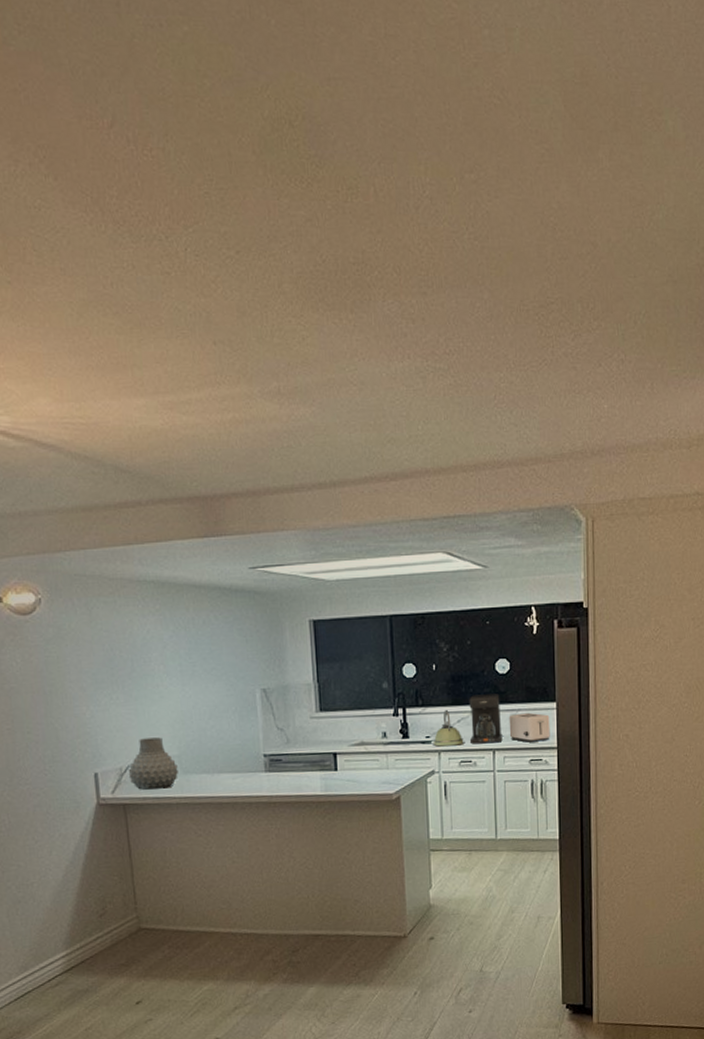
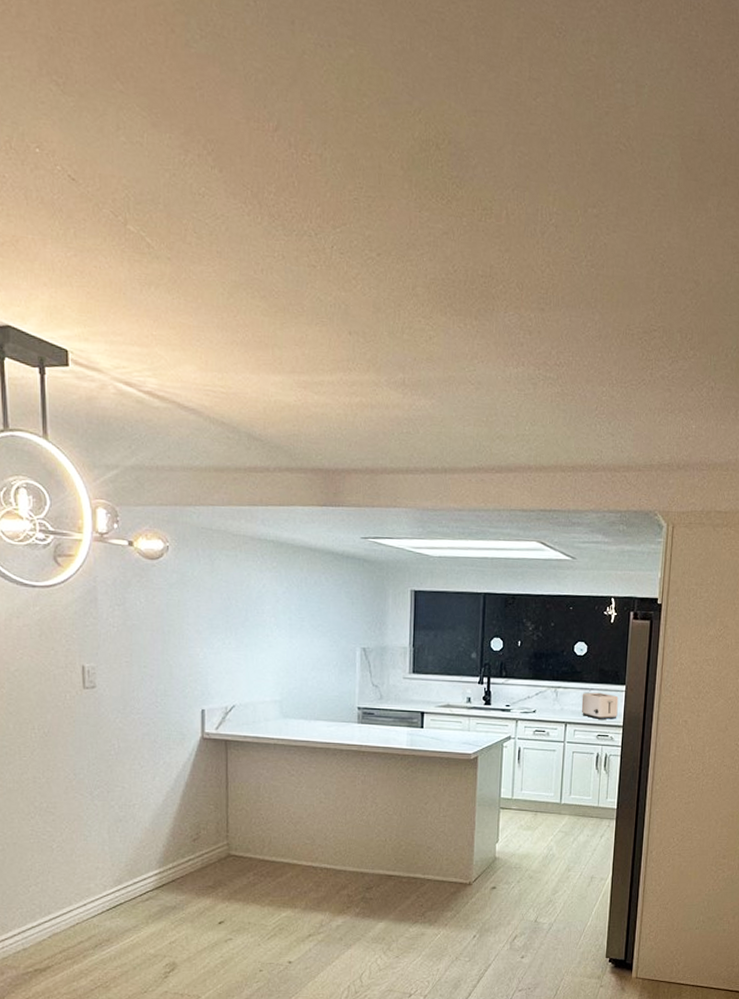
vase: present [128,737,178,791] -> none [233,682,278,730]
kettle: present [433,709,464,747] -> none [512,682,540,716]
coffee maker: present [469,693,503,744] -> none [546,672,576,717]

